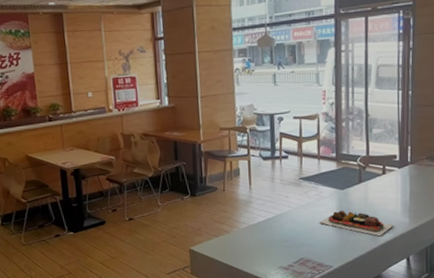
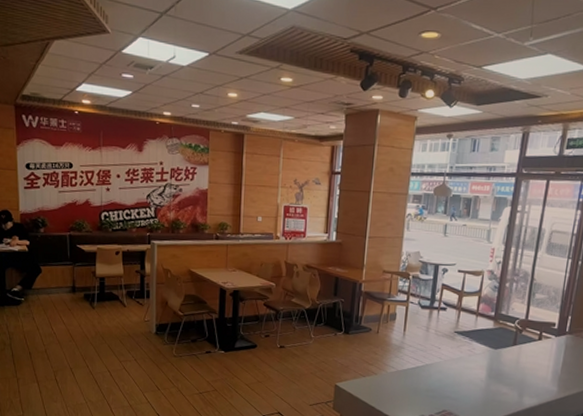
food tray: present [319,210,394,237] -> none [467,369,542,401]

